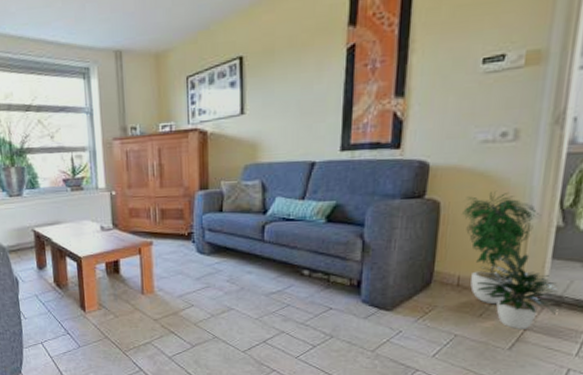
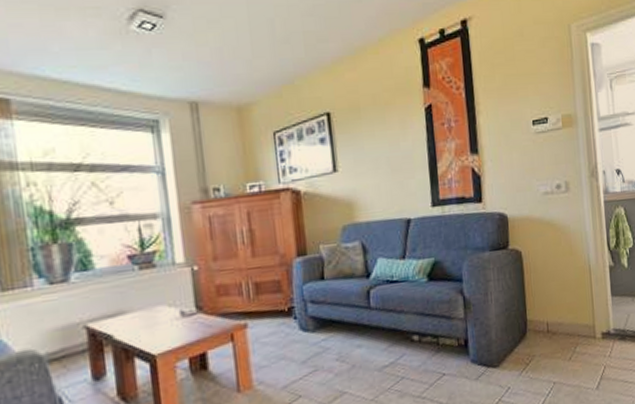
potted plant: present [461,190,558,329] -> none [539,237,624,368]

